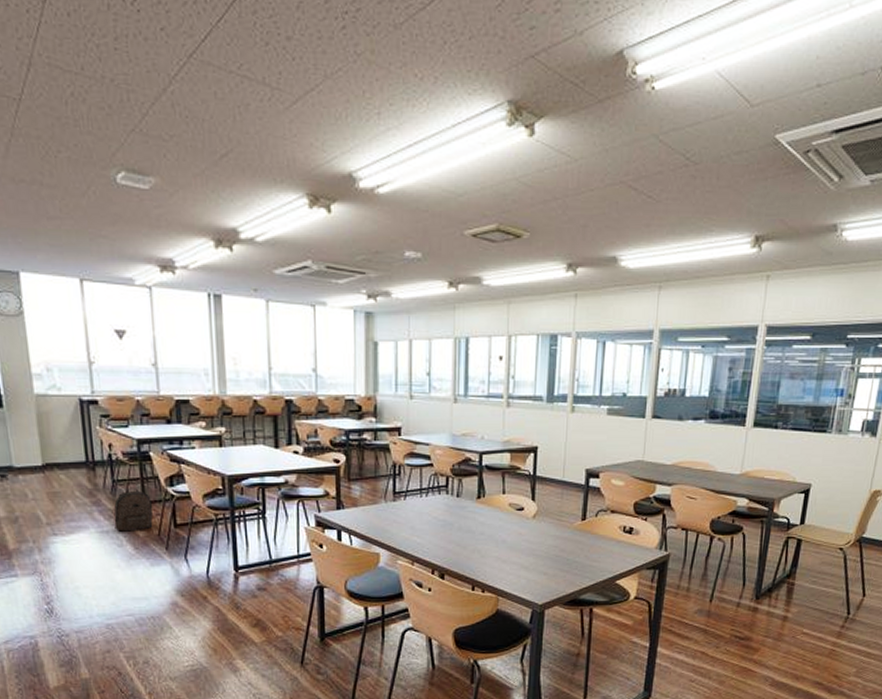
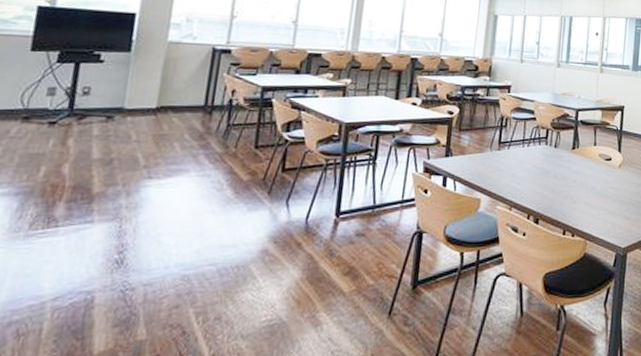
backpack: present [114,487,153,532] -> none [218,131,264,176]

